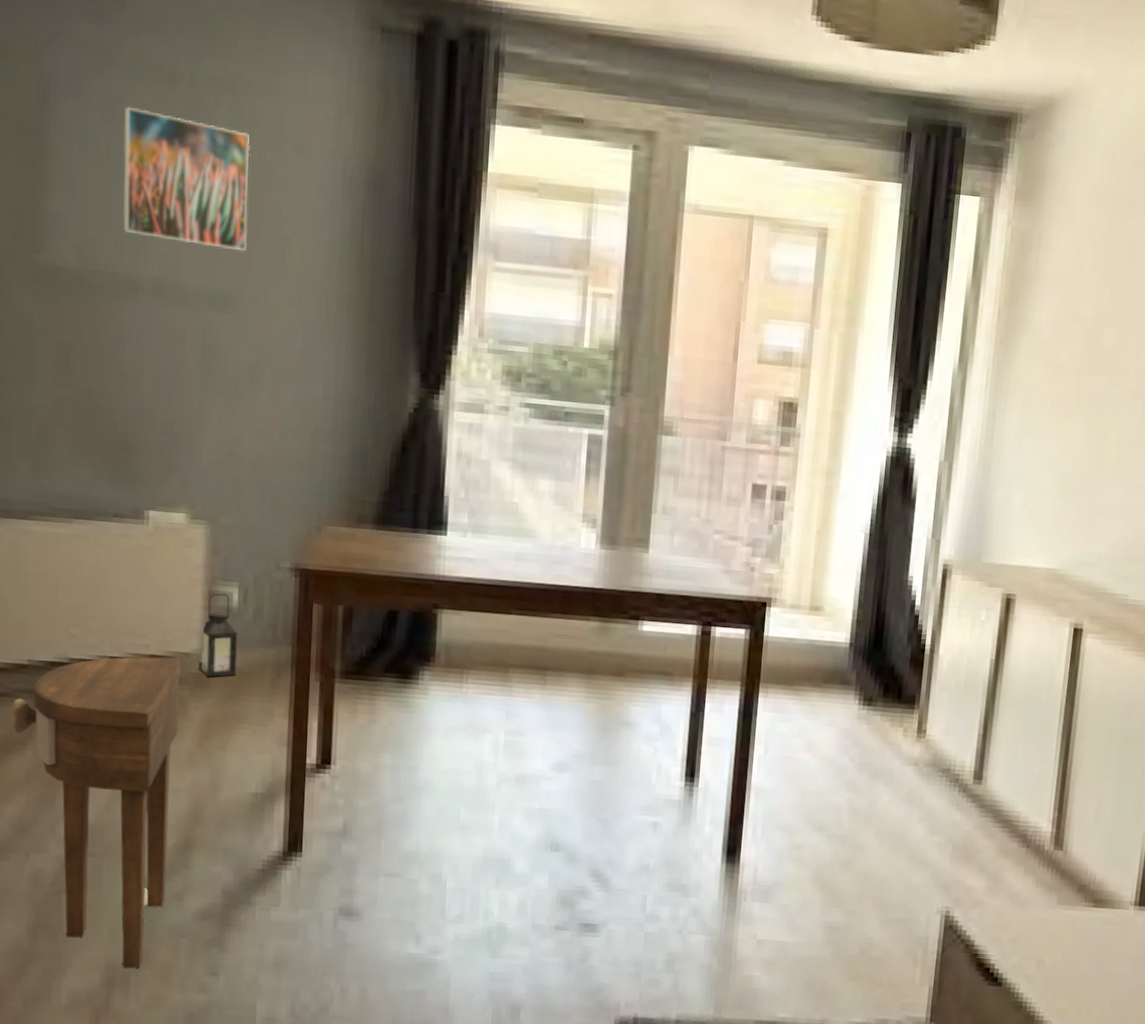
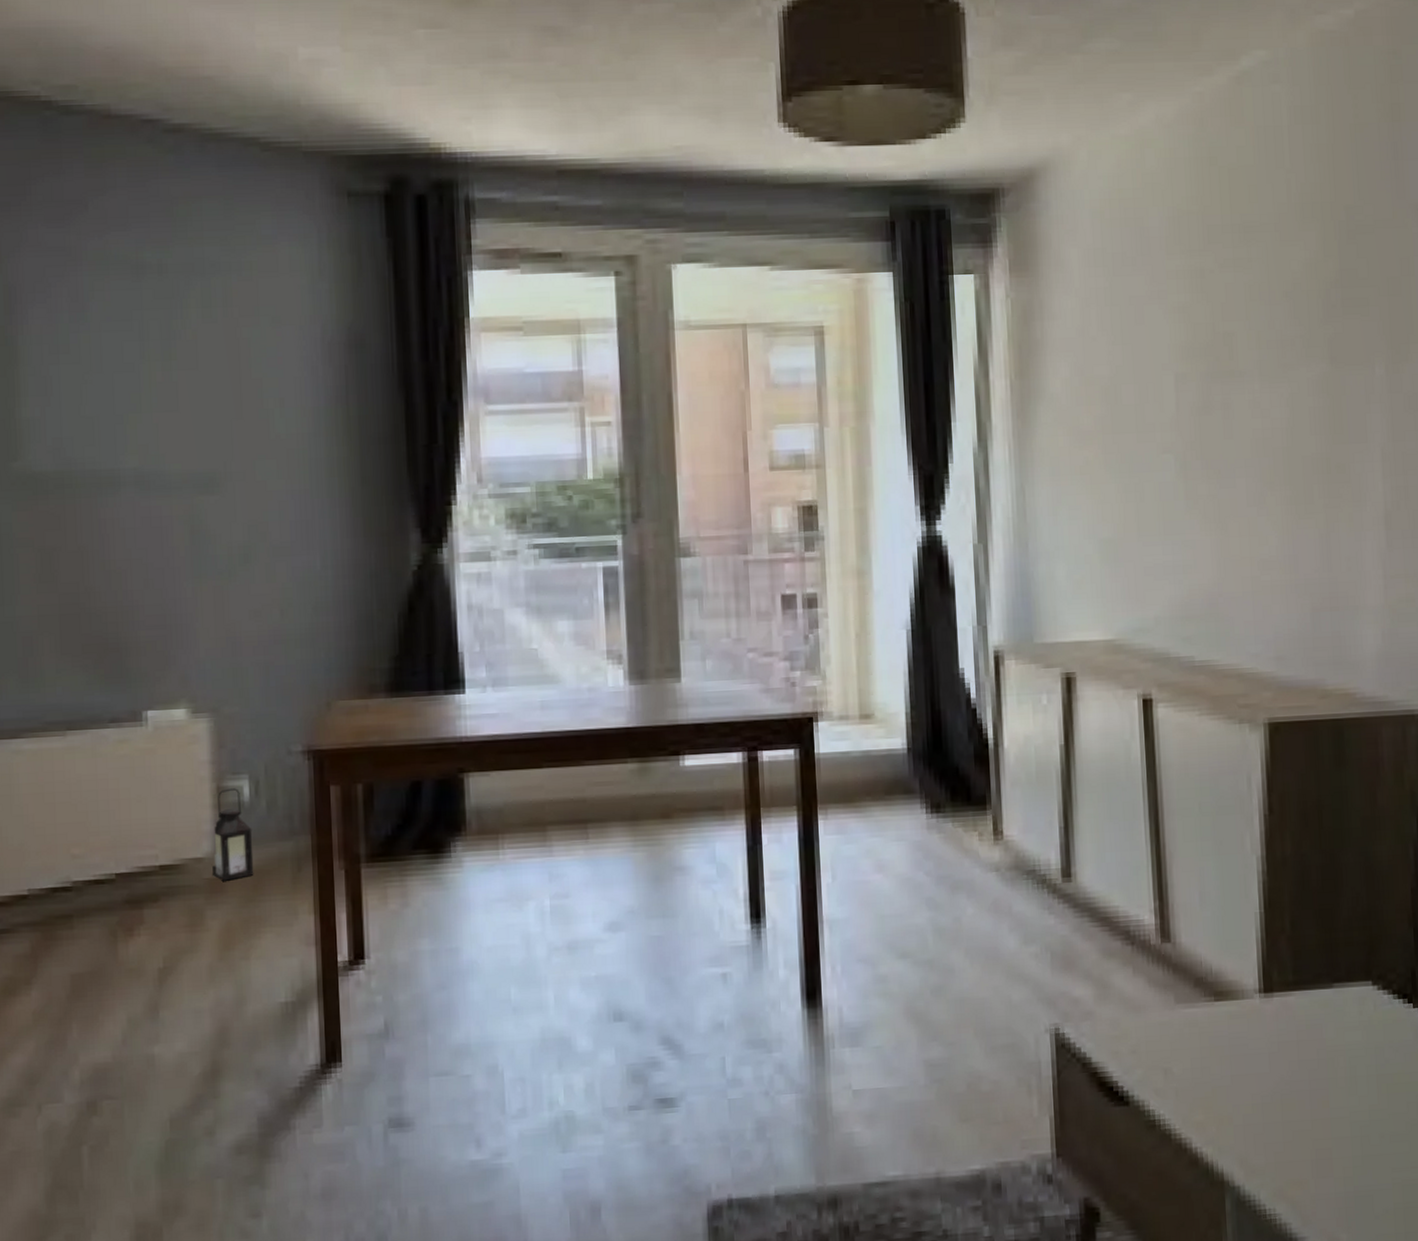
side table: present [9,657,181,969] -> none [11,865,196,1223]
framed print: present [122,106,250,252] -> none [92,303,229,431]

